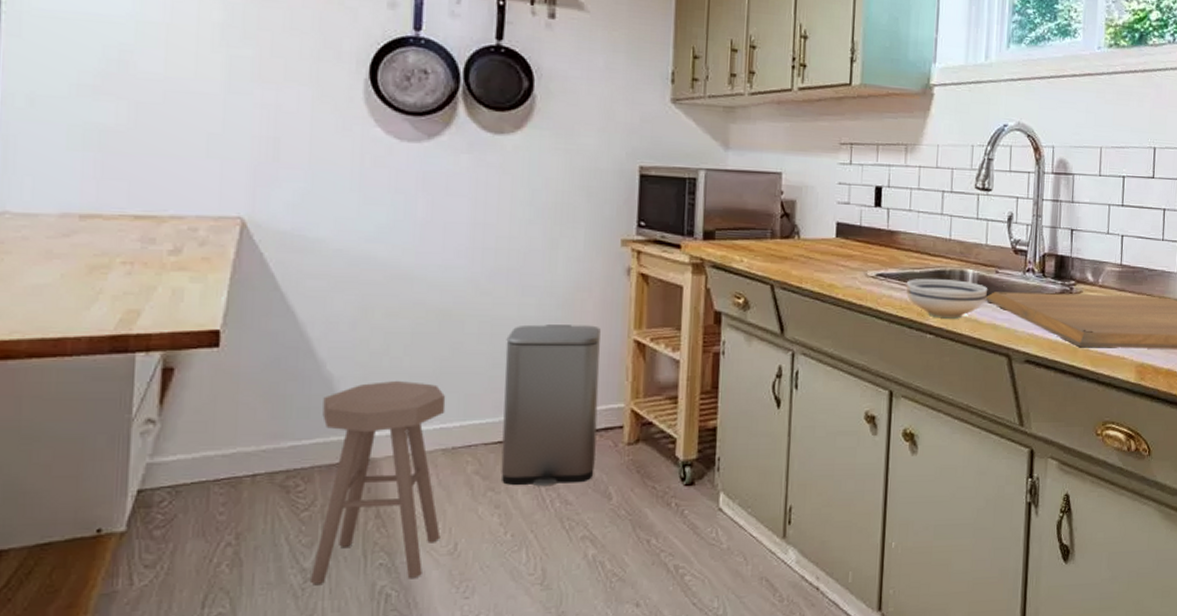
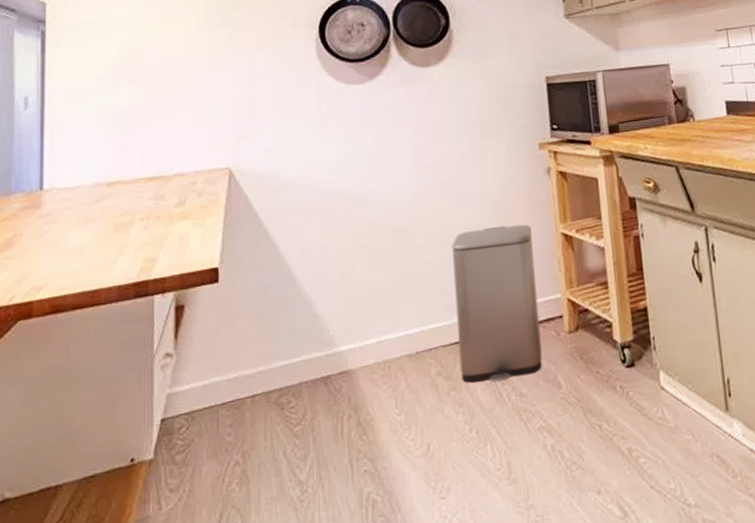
stool: present [309,381,446,584] -> none [305,294,414,496]

